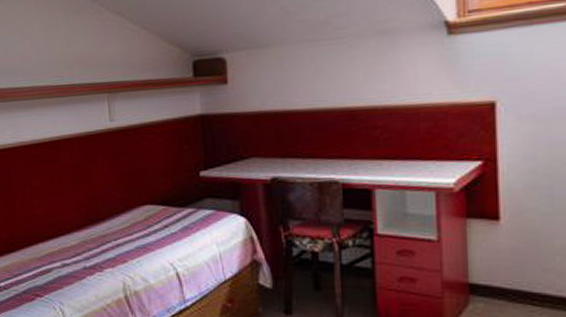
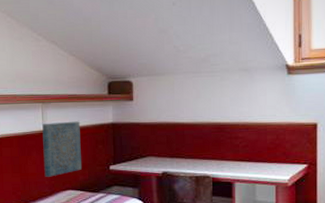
wall art: none [109,114,162,189] -> present [42,121,81,177]

